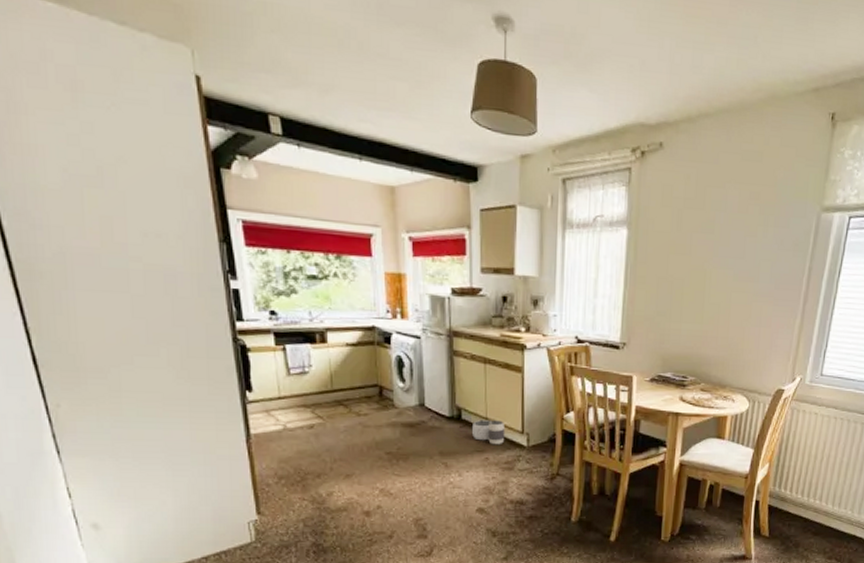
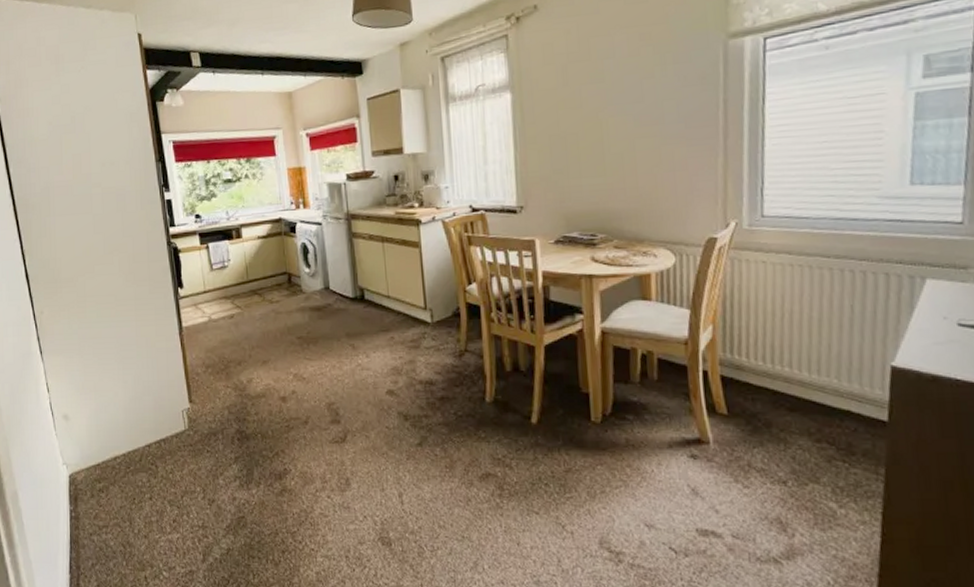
waste basket: present [471,420,506,445] -> none [375,298,409,324]

